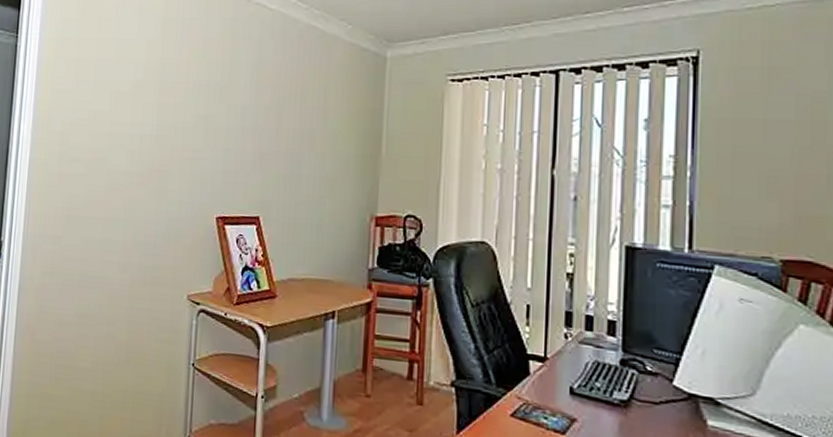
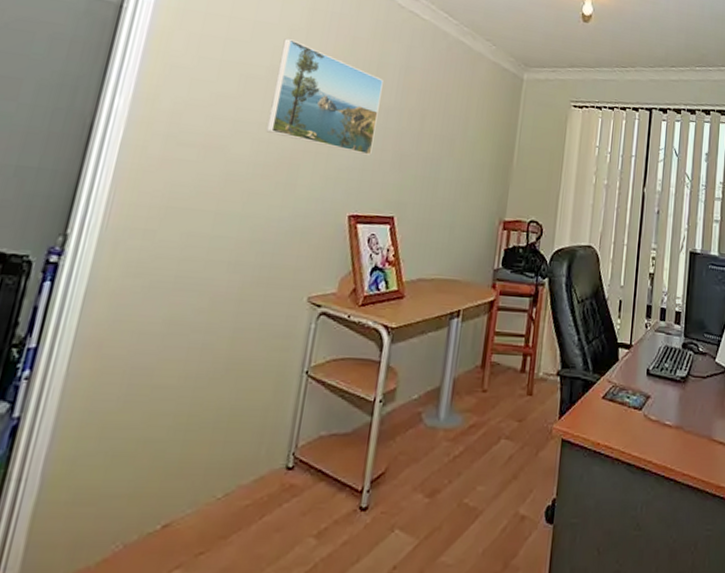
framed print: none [137,51,237,157] -> present [266,38,383,155]

